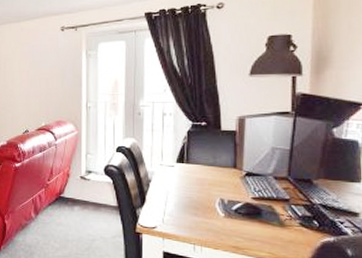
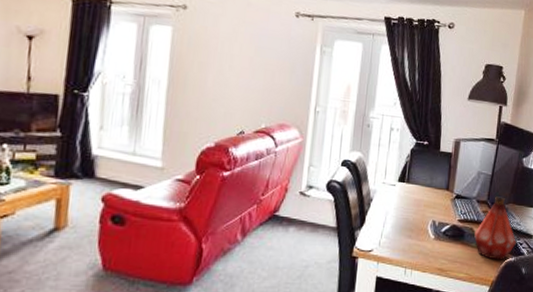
bottle: none [275,172,334,240] -> present [474,196,516,260]

